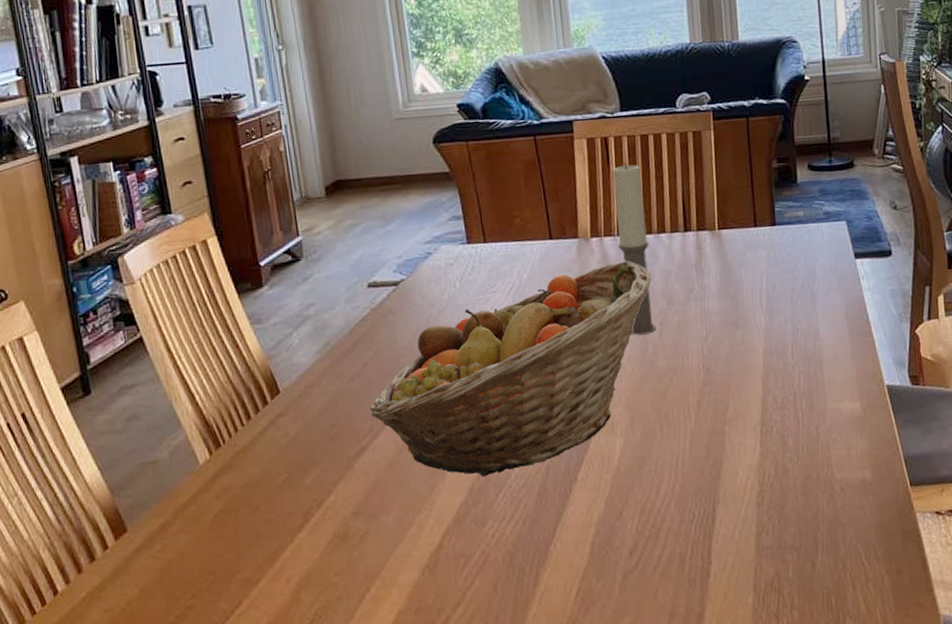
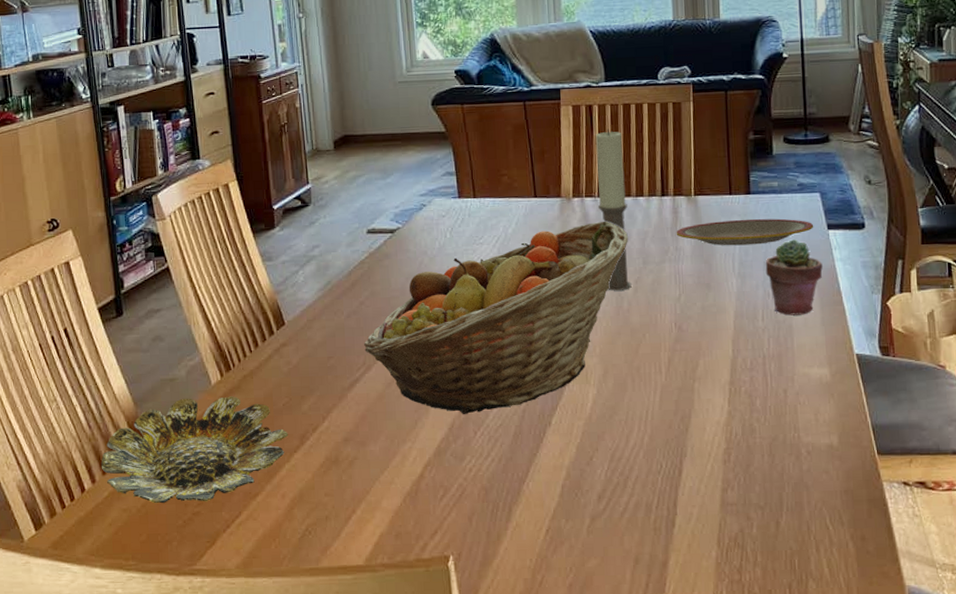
bowl: none [75,475,291,601] -> present [100,396,289,504]
plate: none [700,249,841,281] -> present [676,218,814,246]
potted succulent: none [793,270,851,350] -> present [765,239,823,316]

